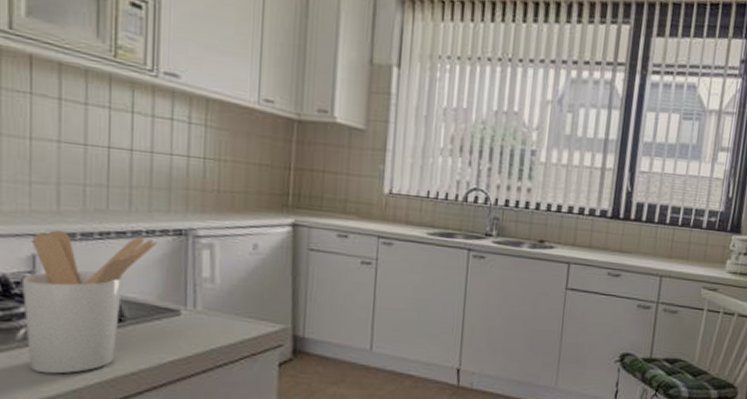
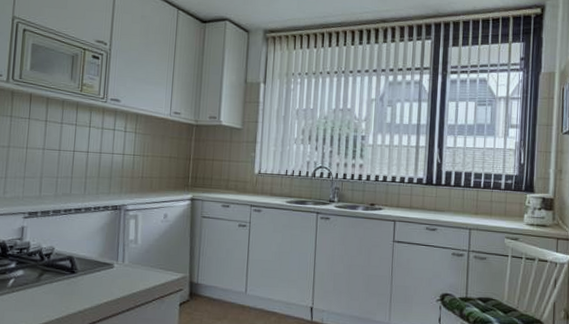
utensil holder: present [23,229,158,374] -> none [14,209,101,312]

